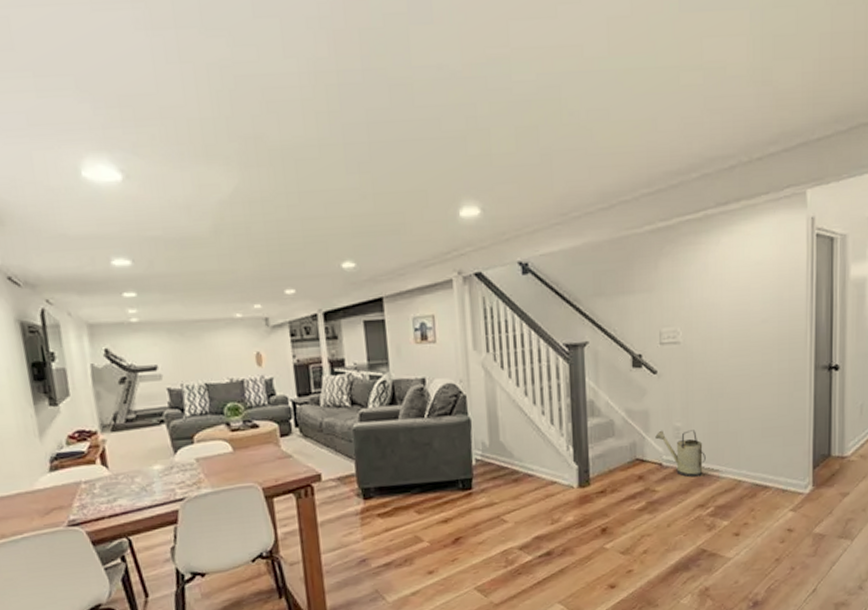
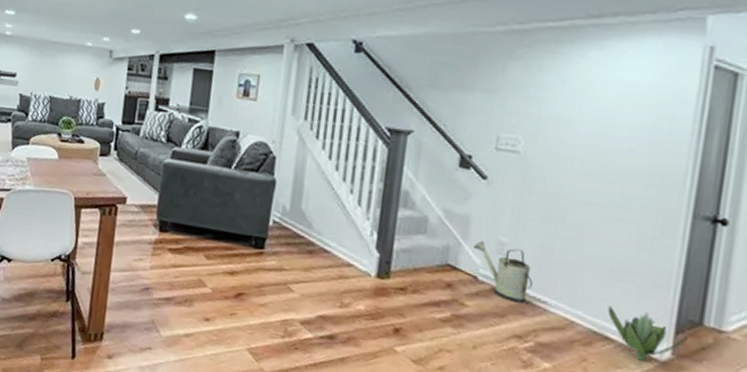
decorative plant: none [764,457,822,498] -> present [607,306,687,362]

